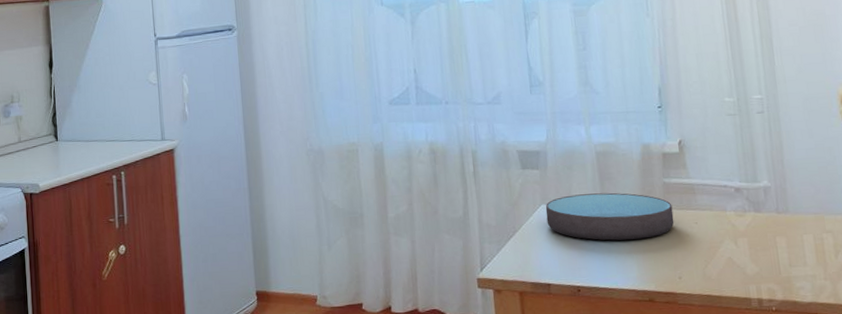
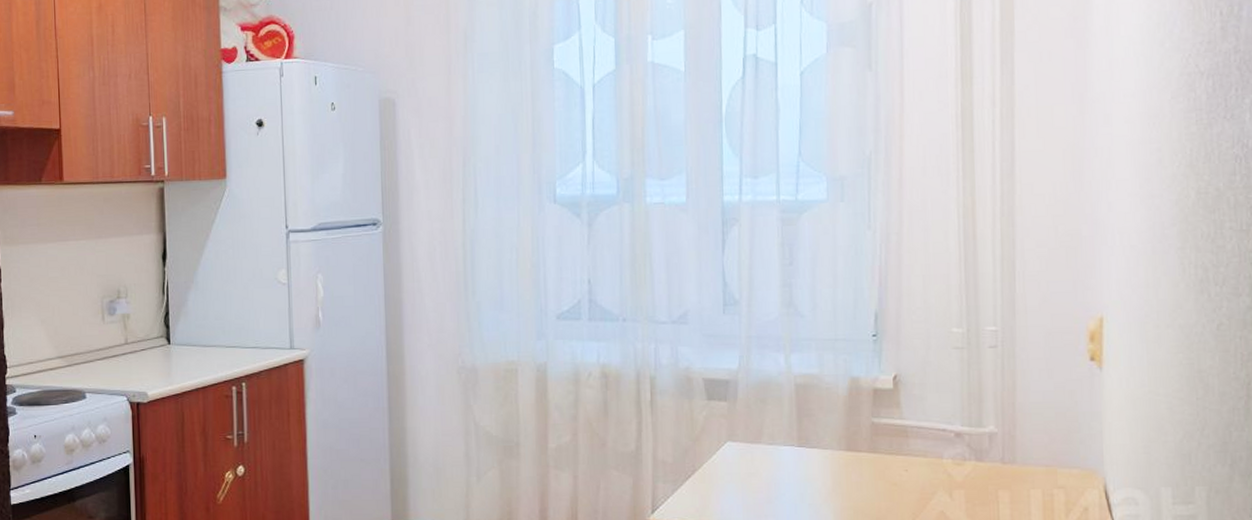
bowl: present [545,192,675,241] -> none [731,431,881,486]

